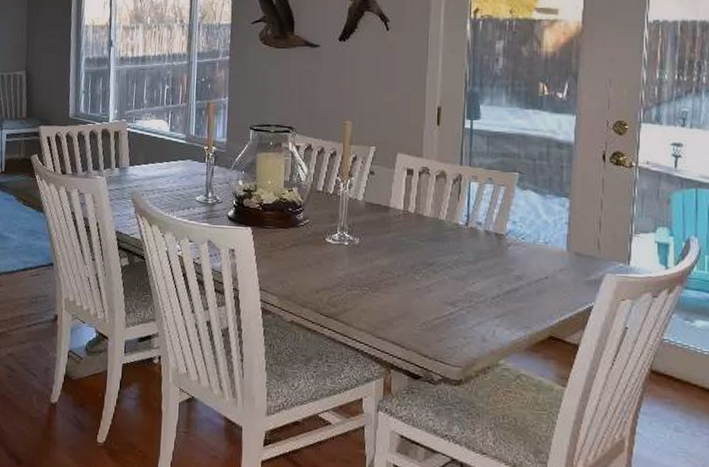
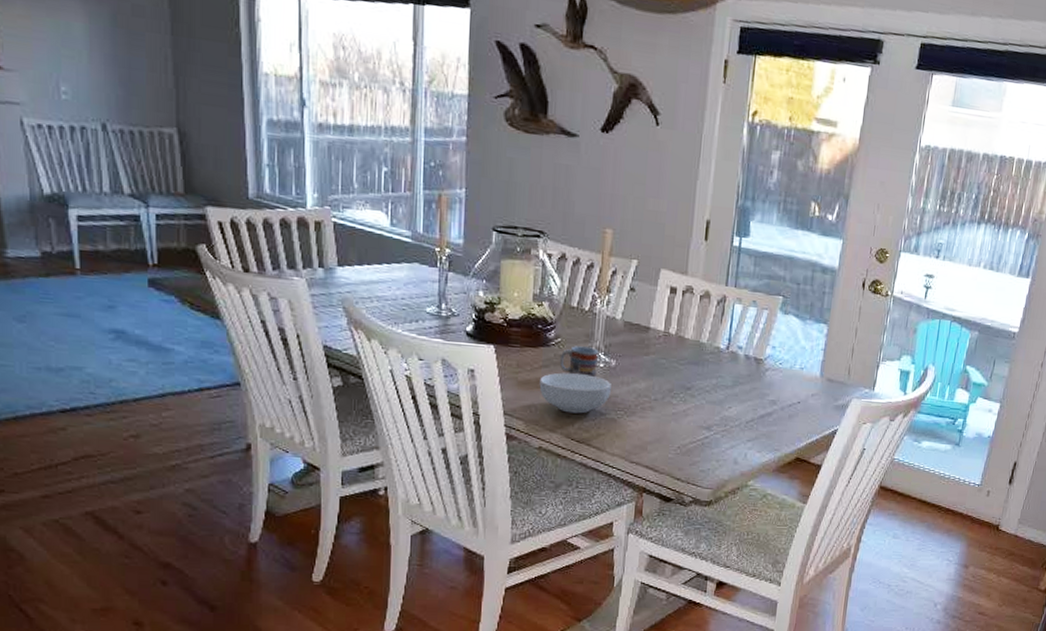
cereal bowl: none [290,251,356,290] -> present [539,372,611,414]
cup: none [308,226,343,255] -> present [559,346,598,378]

